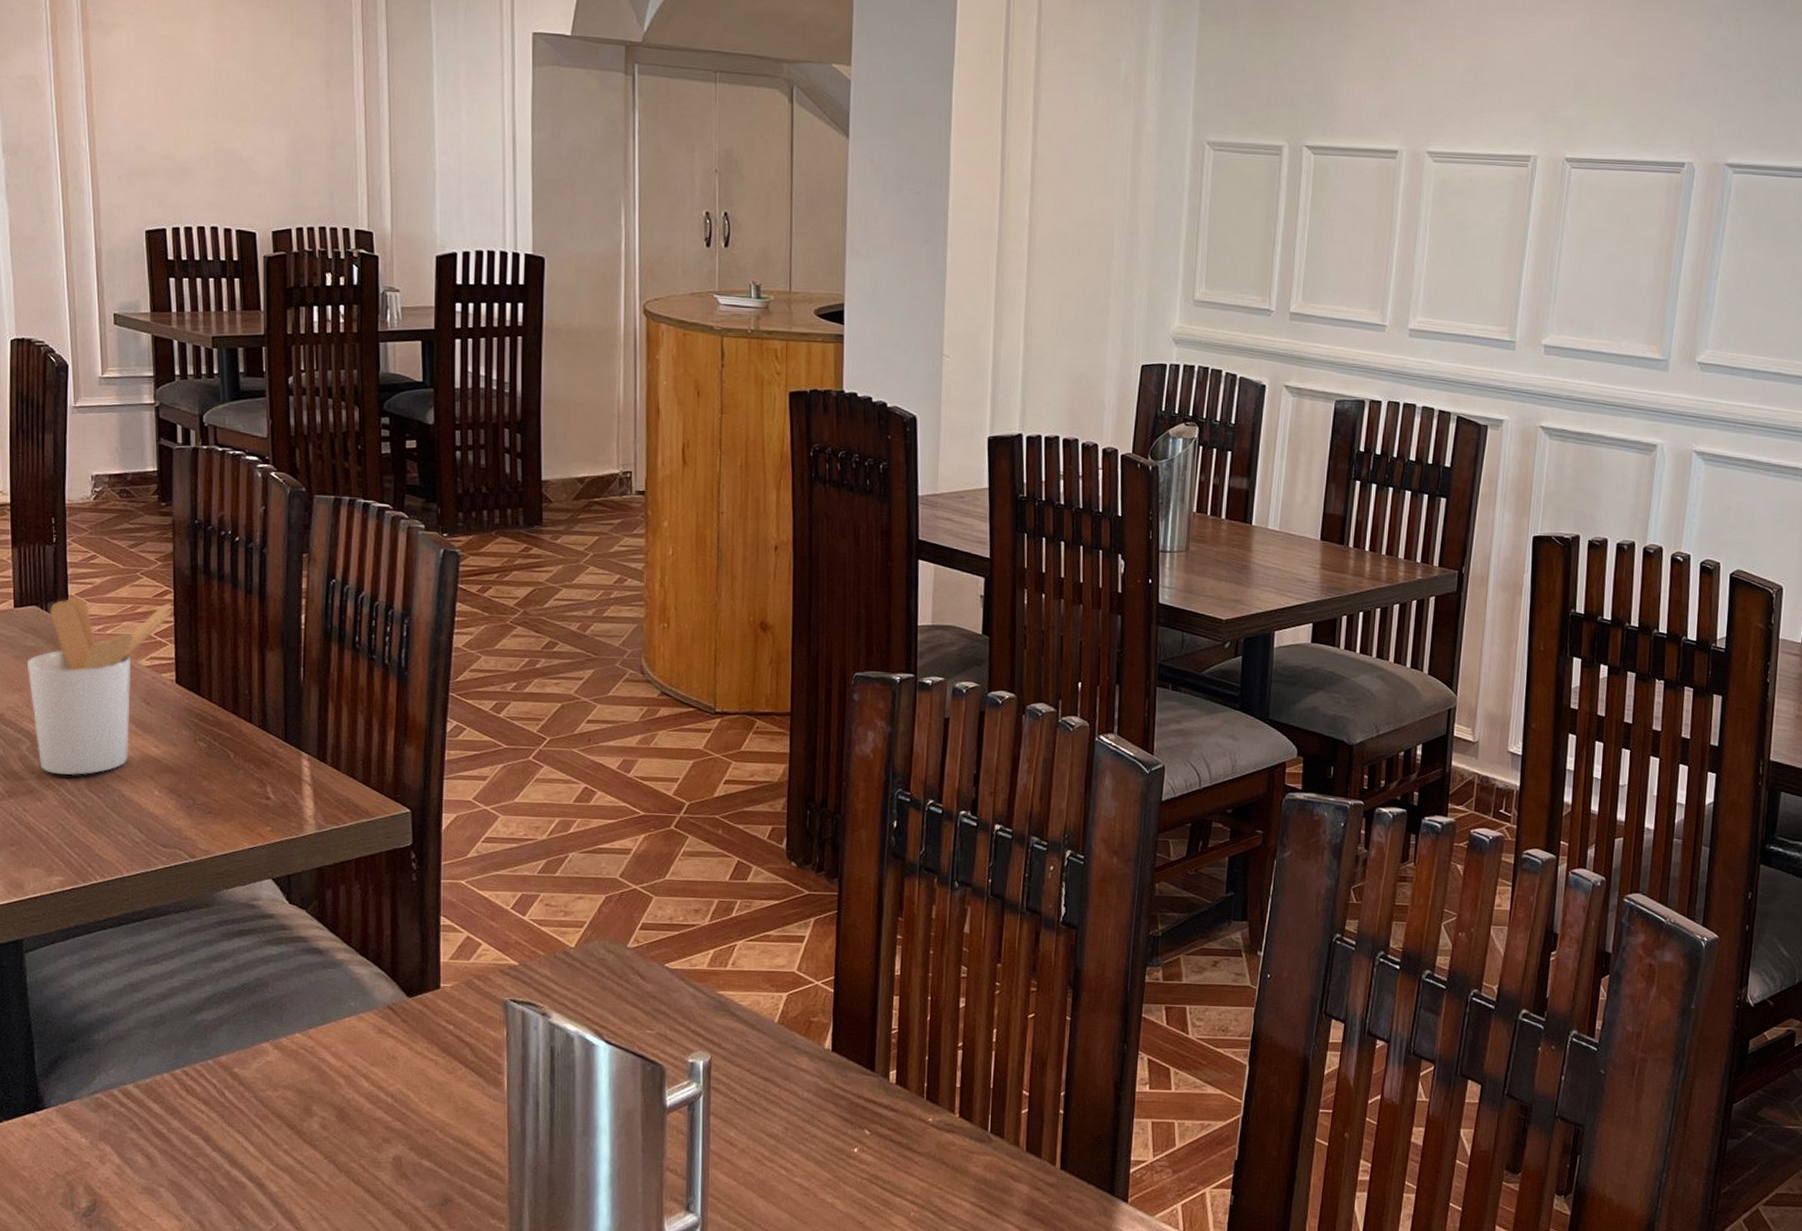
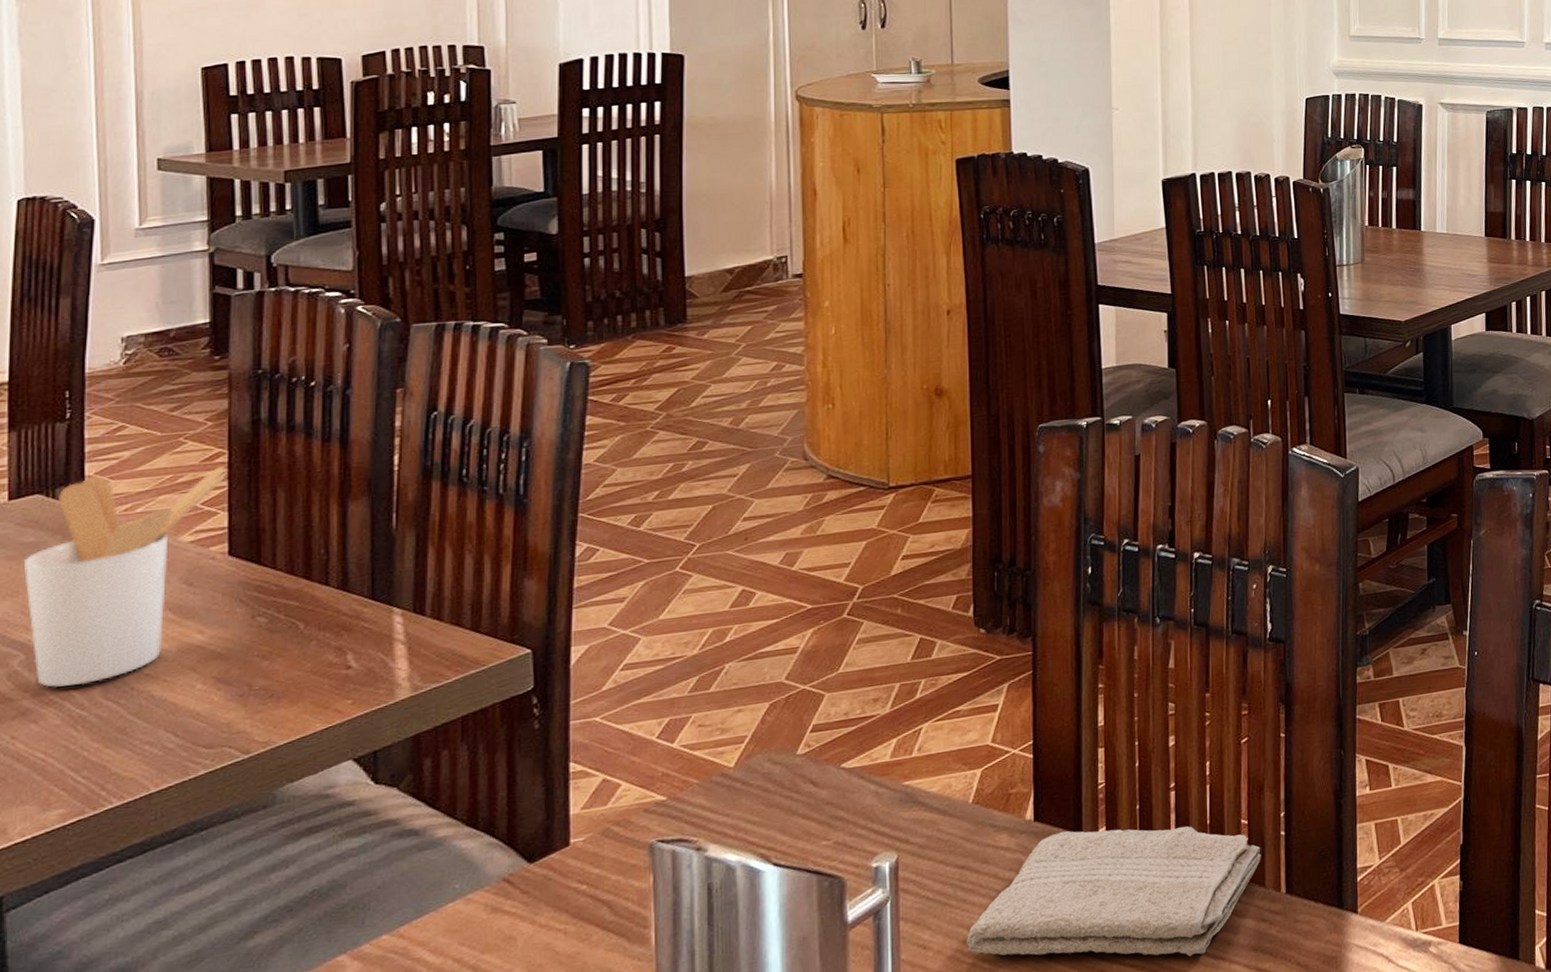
washcloth: none [767,1066,1040,1207] -> present [967,826,1261,957]

